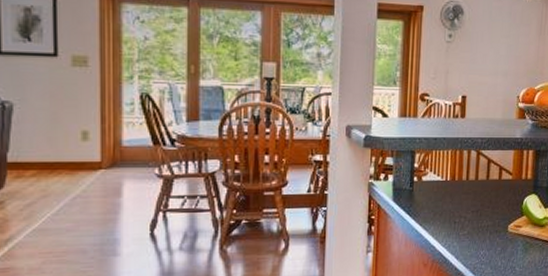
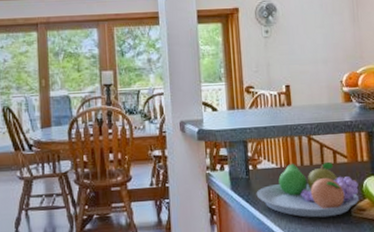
fruit bowl: none [418,176,519,232] -> present [256,161,360,218]

